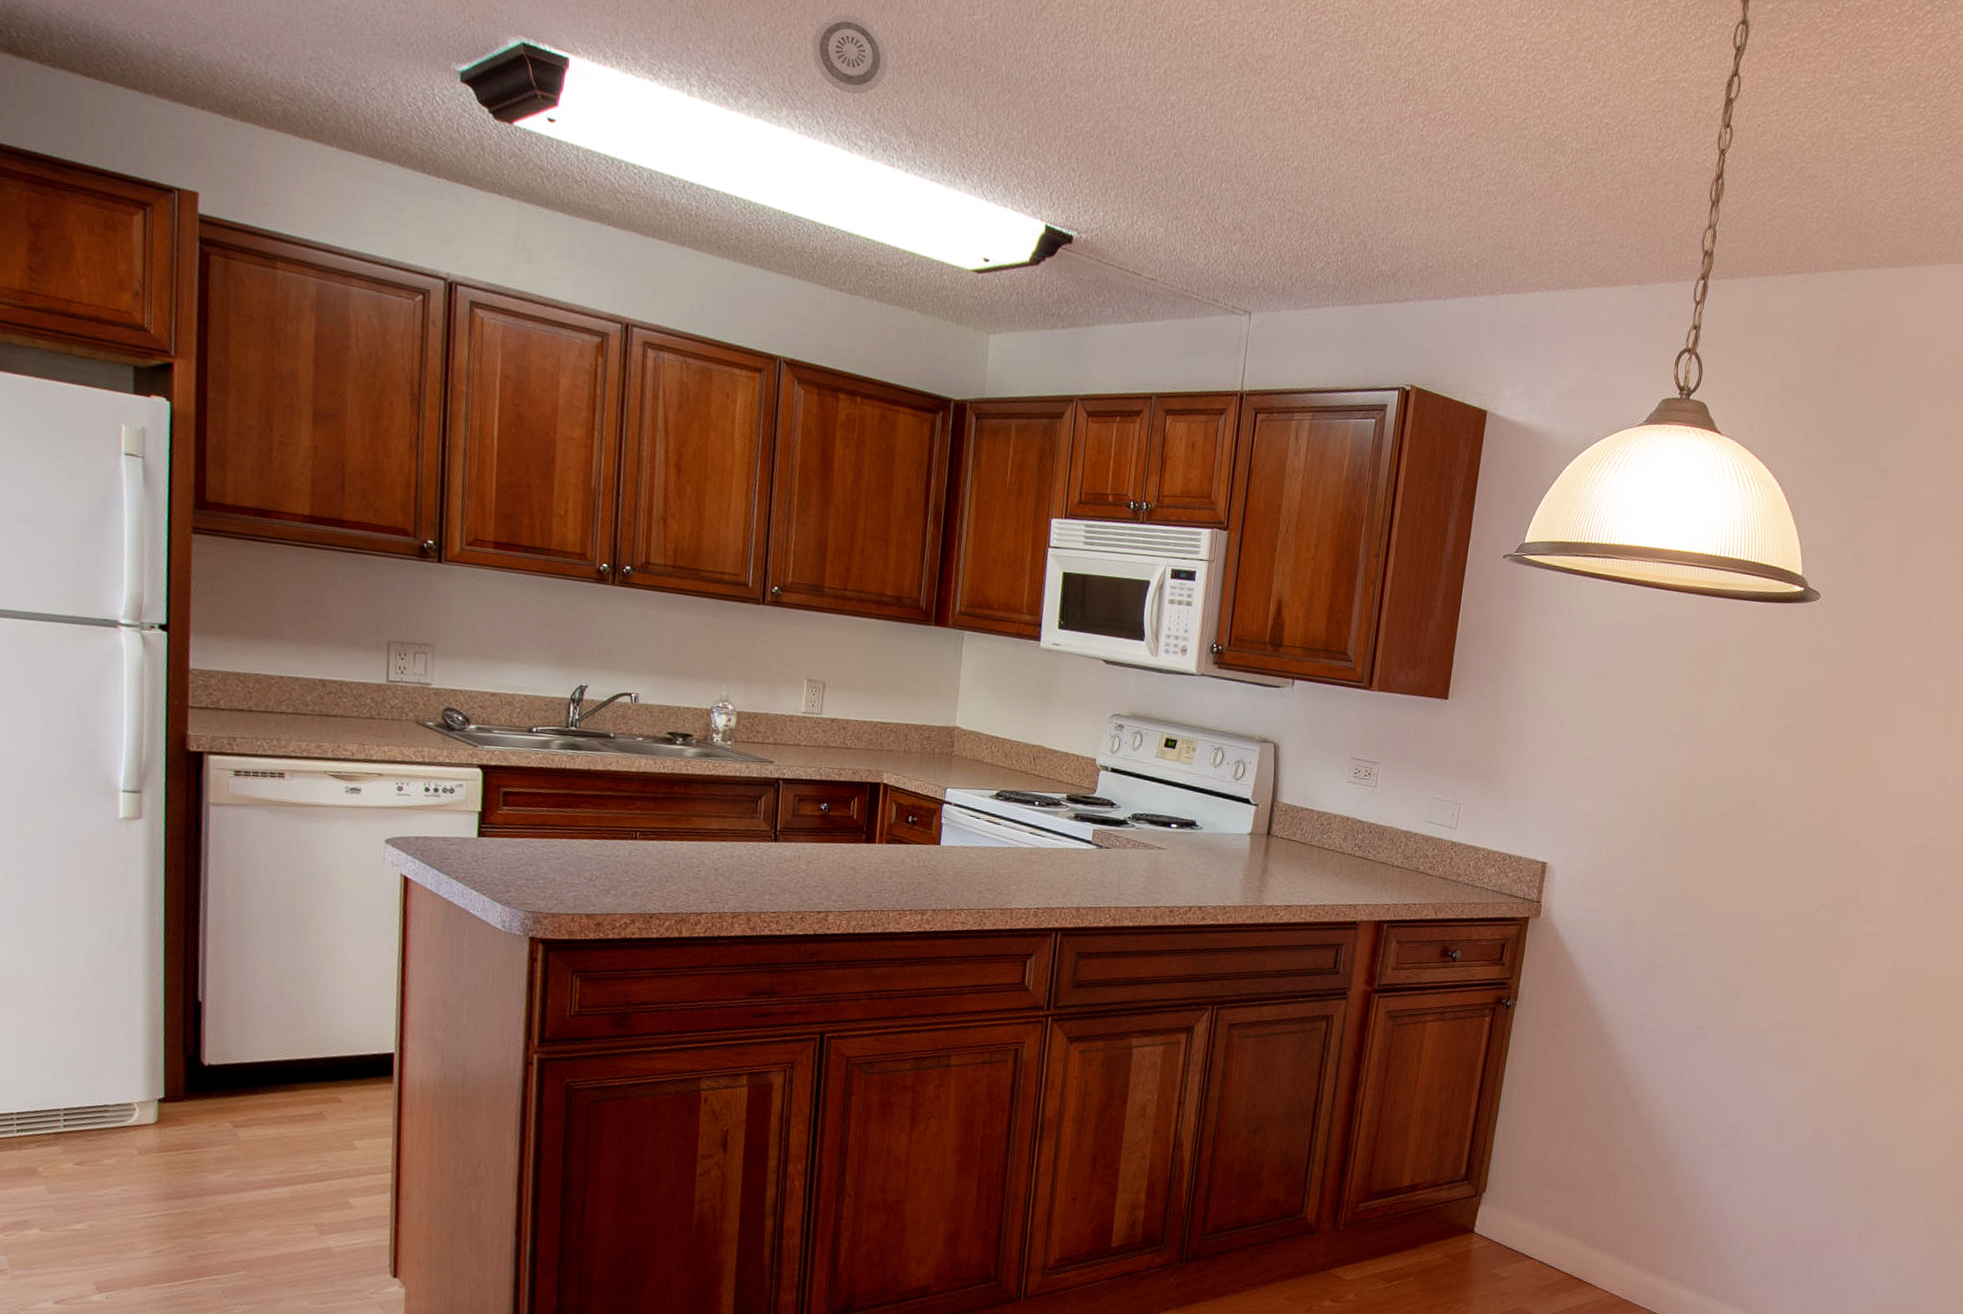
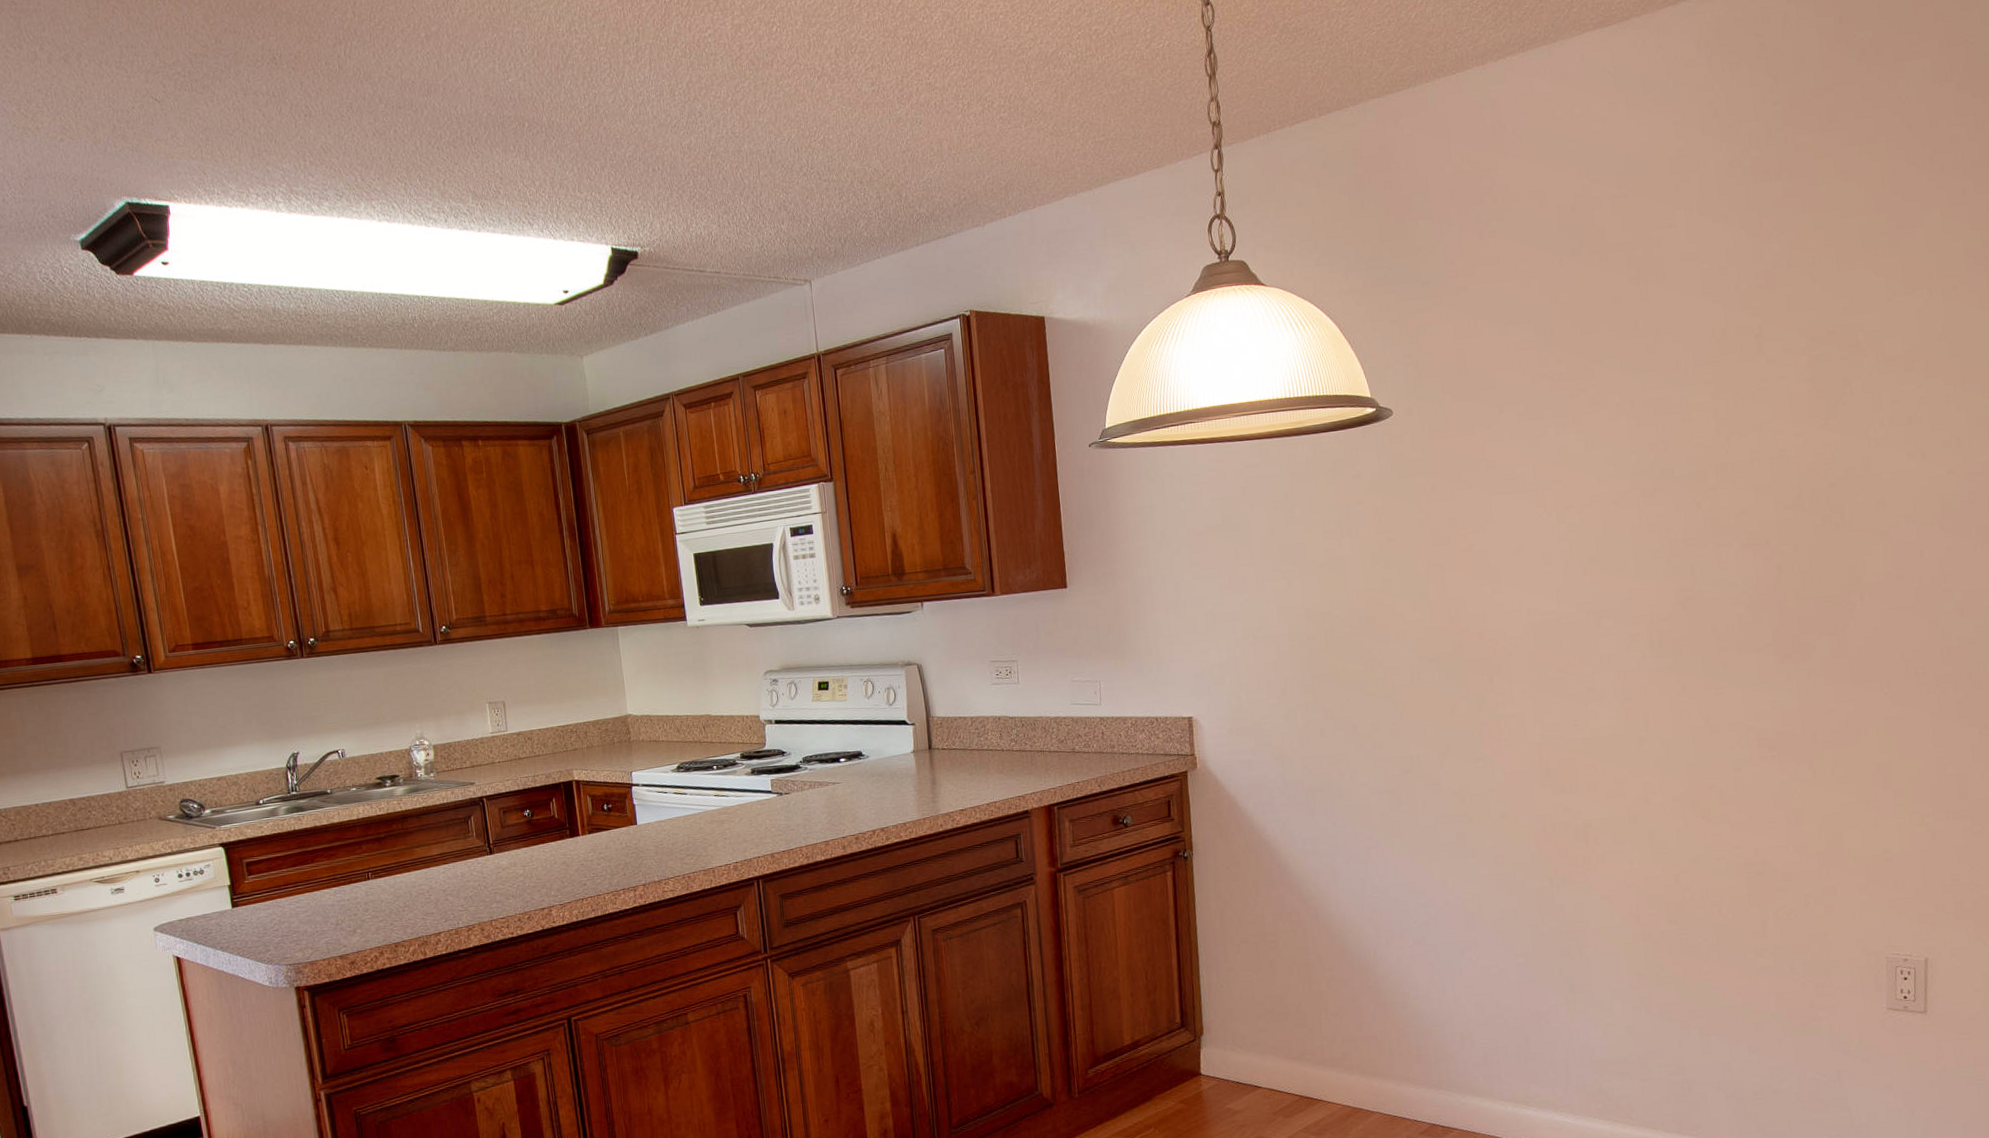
smoke detector: present [812,14,888,94] -> none [373,106,444,175]

